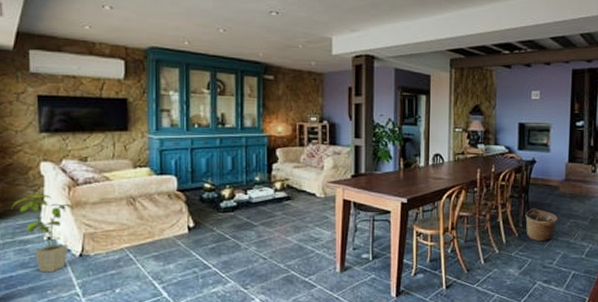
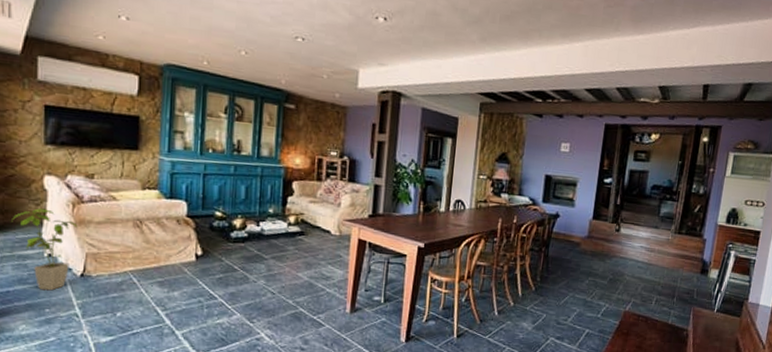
basket: present [525,208,558,242] -> none [543,263,577,298]

